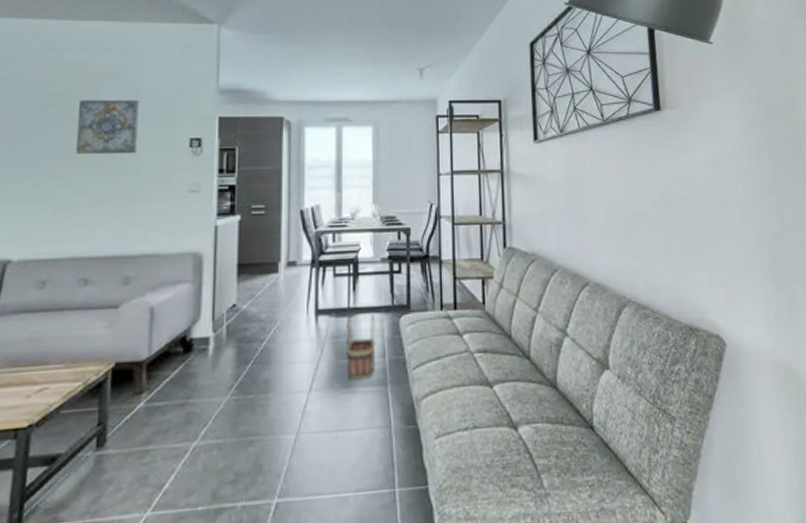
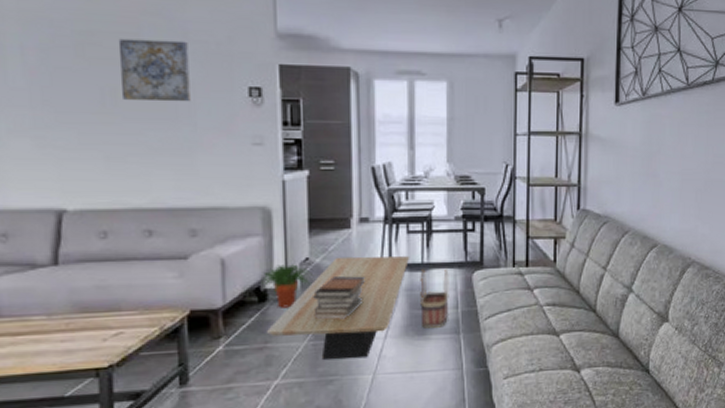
potted plant: none [187,311,239,359] -> present [260,264,312,308]
coffee table: none [190,301,337,417] -> present [267,256,410,360]
book stack: none [237,323,291,371] -> present [313,276,365,320]

